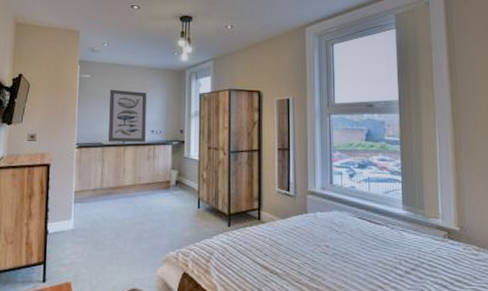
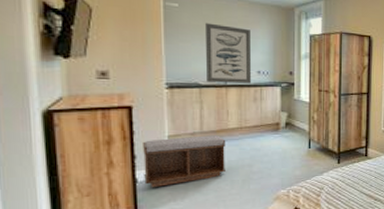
bench: none [53,192,121,239] -> present [141,135,225,187]

